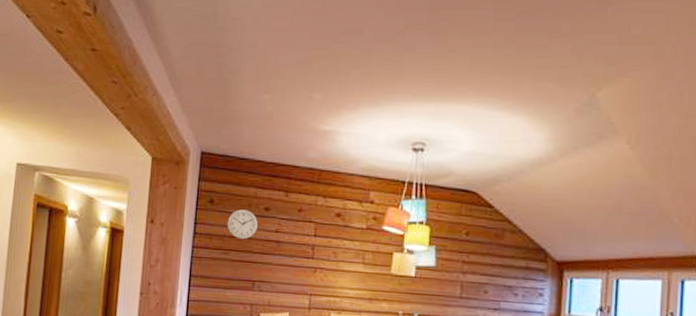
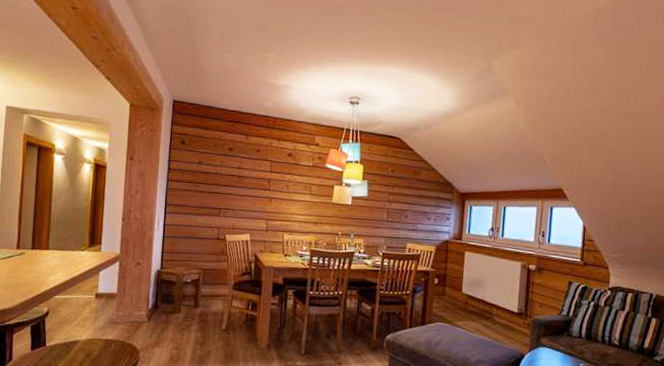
wall clock: present [226,209,259,240] -> none [196,149,224,175]

